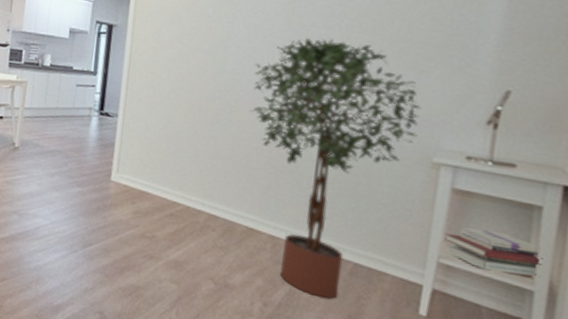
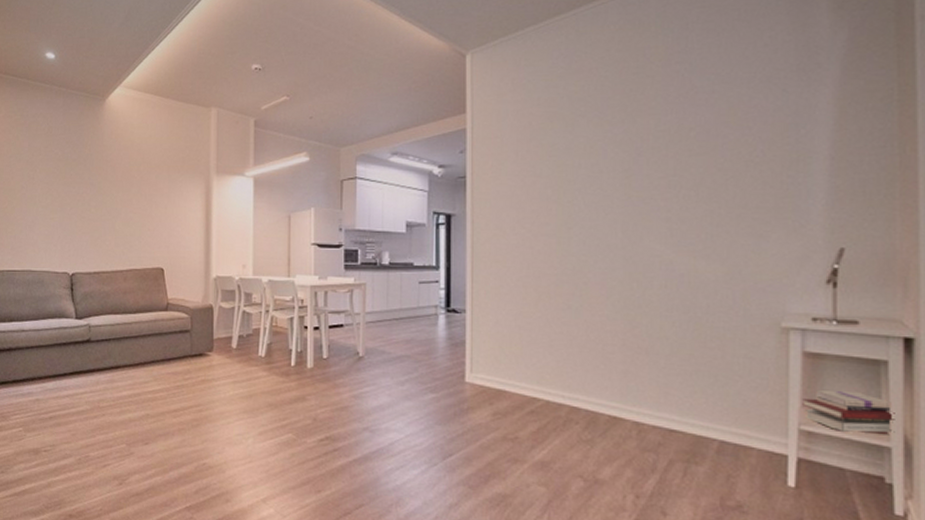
potted tree: present [249,37,421,299] -> none [599,211,764,482]

